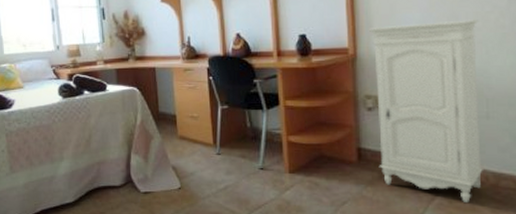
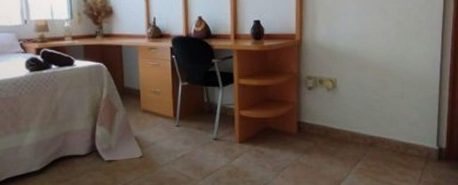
storage cabinet: present [368,19,483,202] -> none [313,14,402,167]

